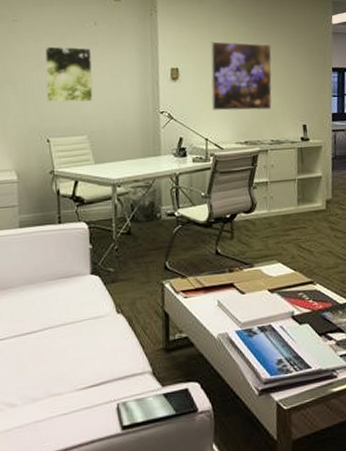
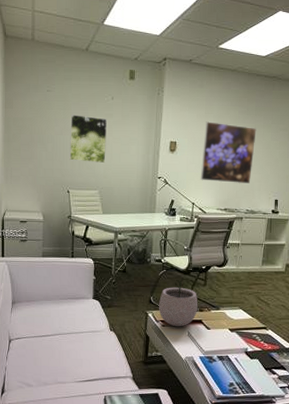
plant pot: none [177,232,227,297] -> present [159,278,198,327]

